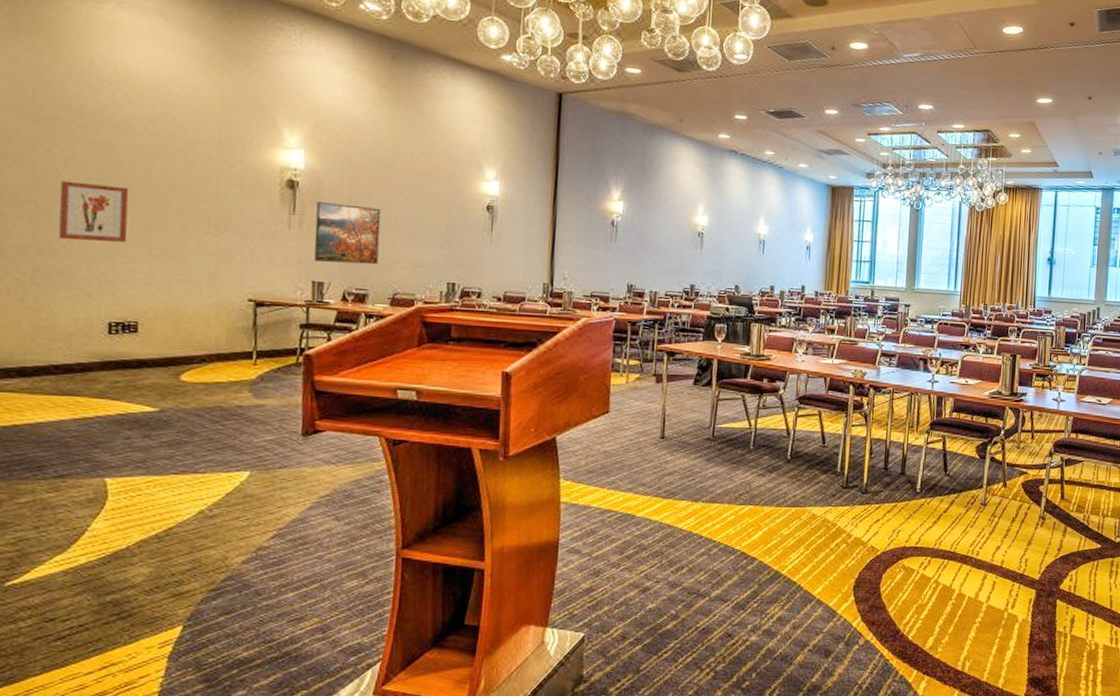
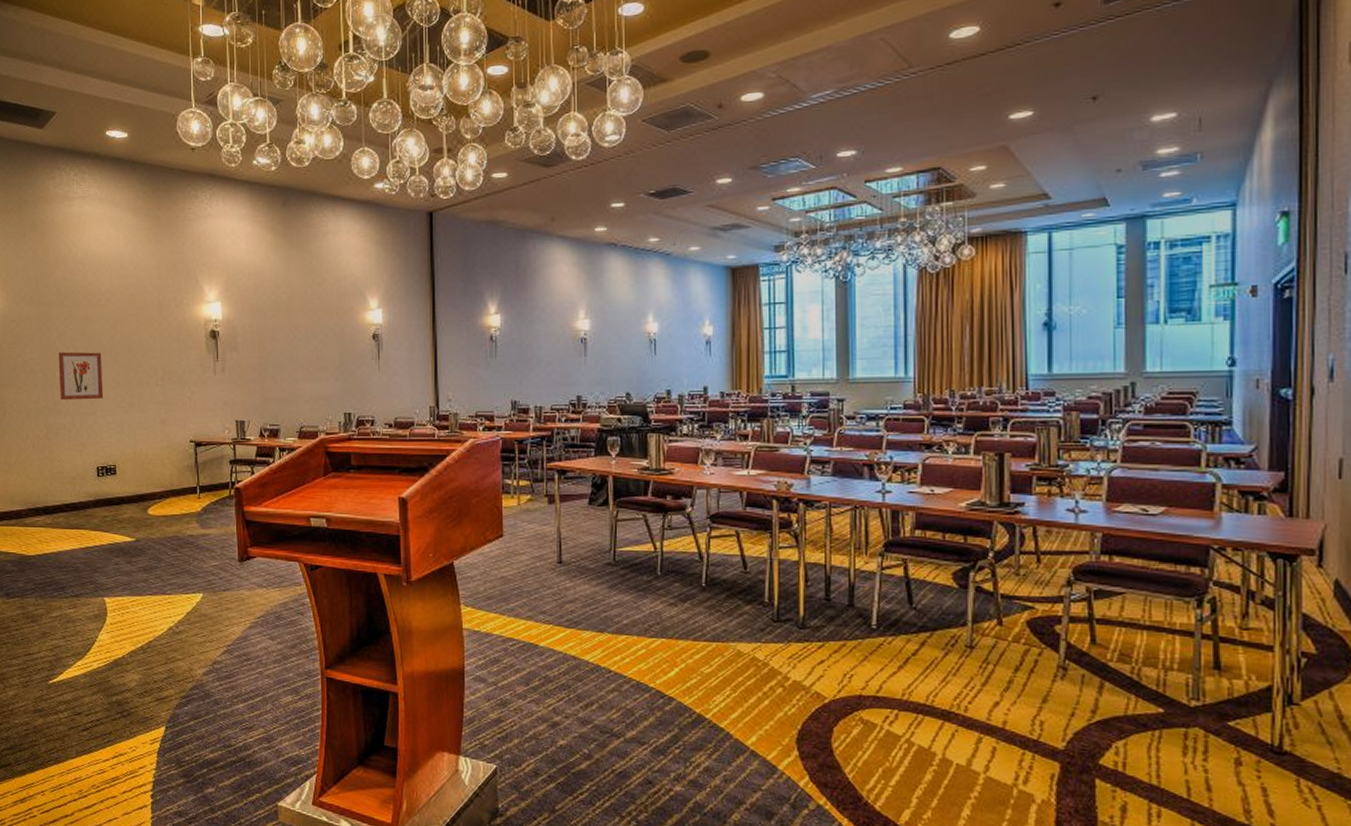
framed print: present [314,202,381,265] -> none [234,347,285,402]

